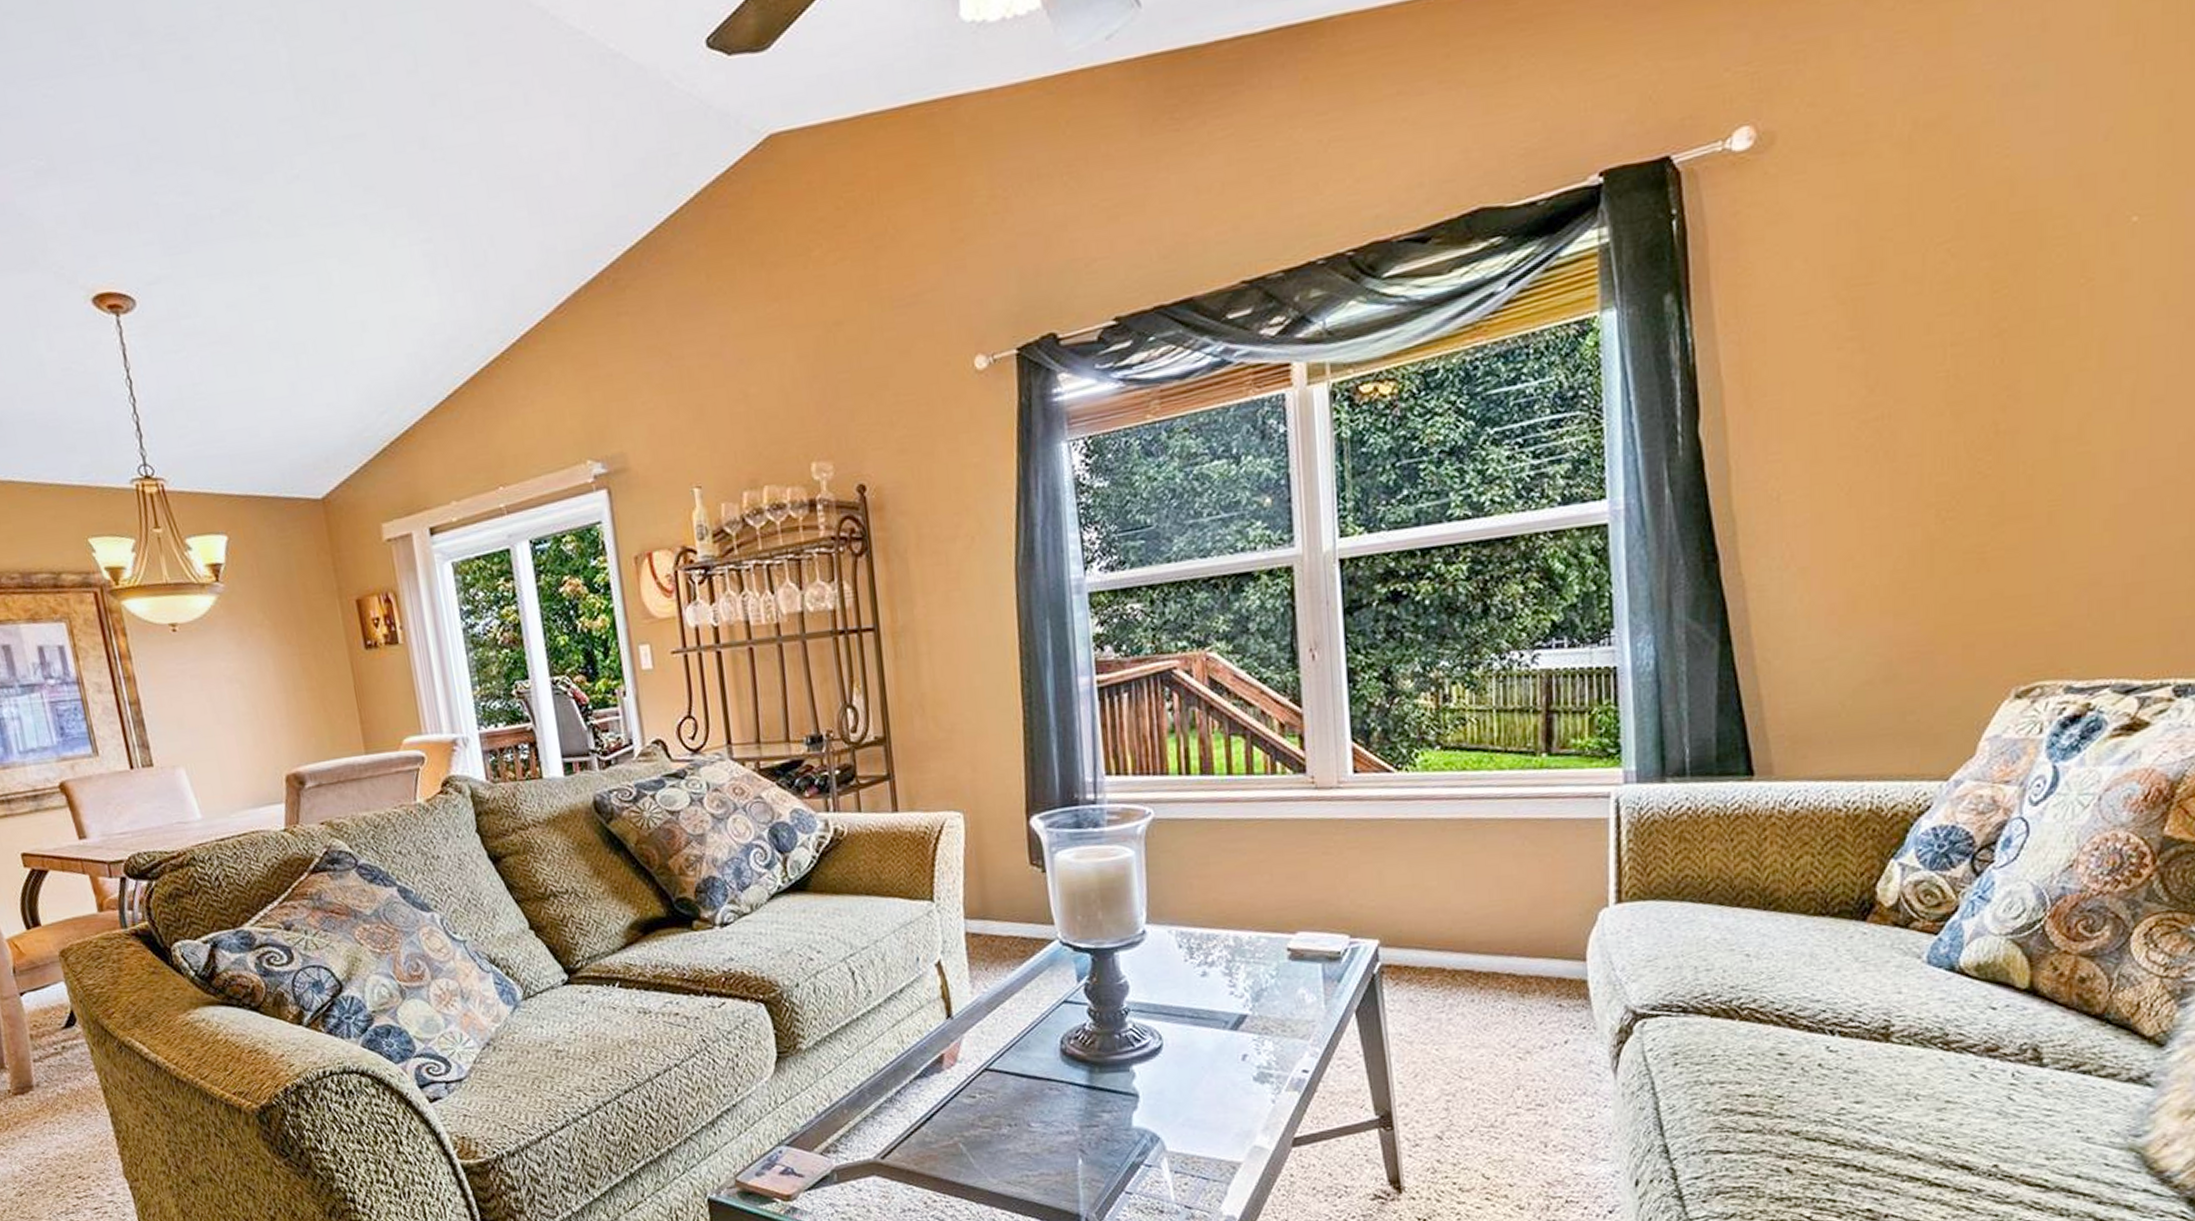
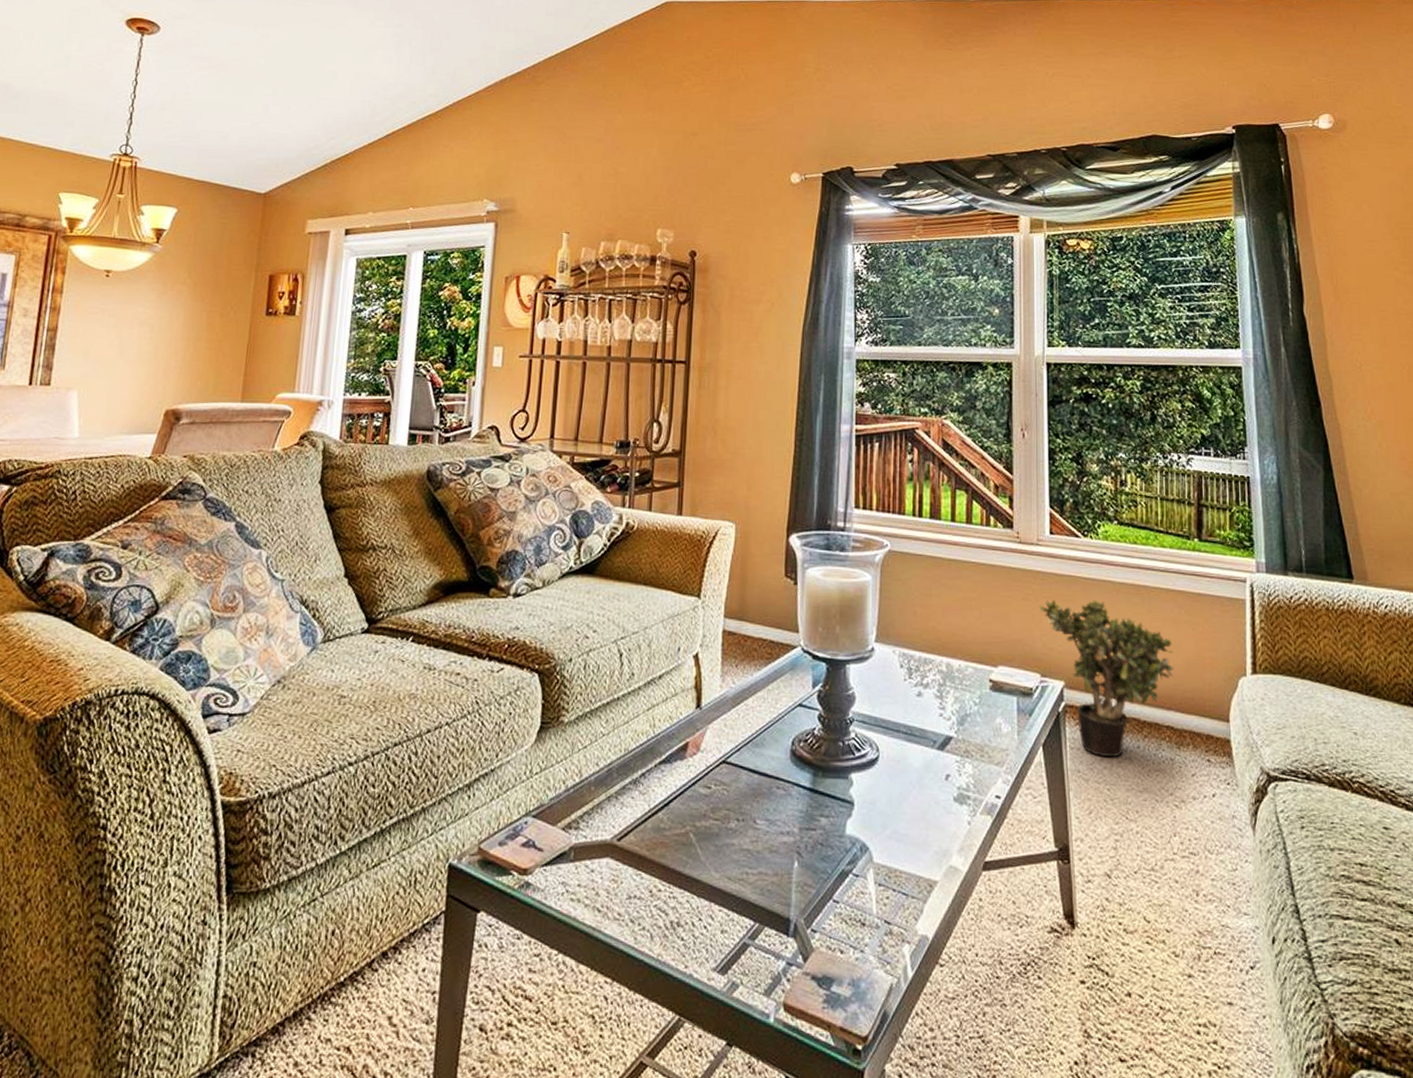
potted plant: none [1344,843,1516,1016] -> present [1039,600,1174,758]

